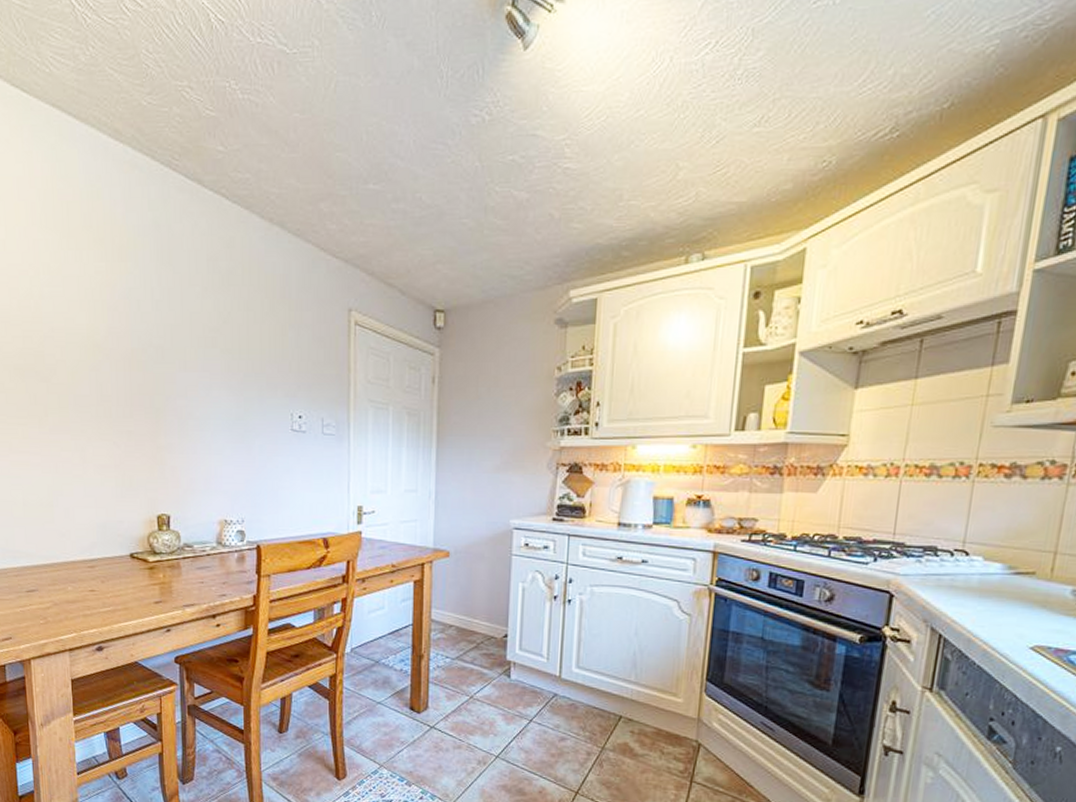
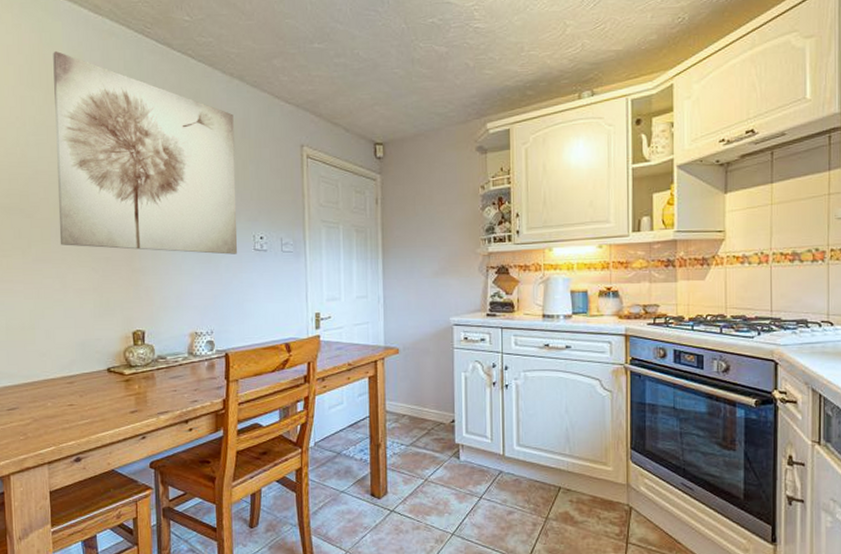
wall art: none [68,185,273,434] -> present [53,50,238,255]

